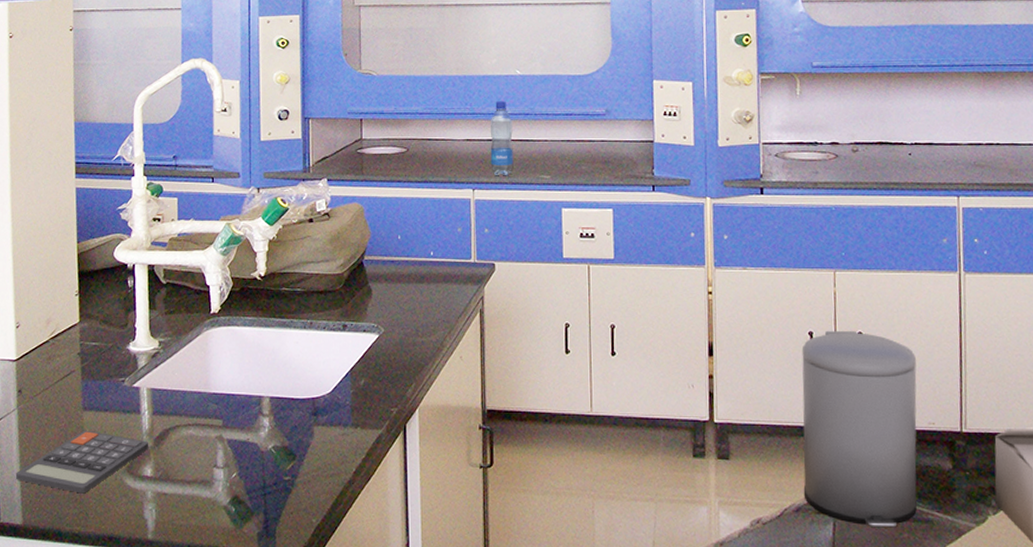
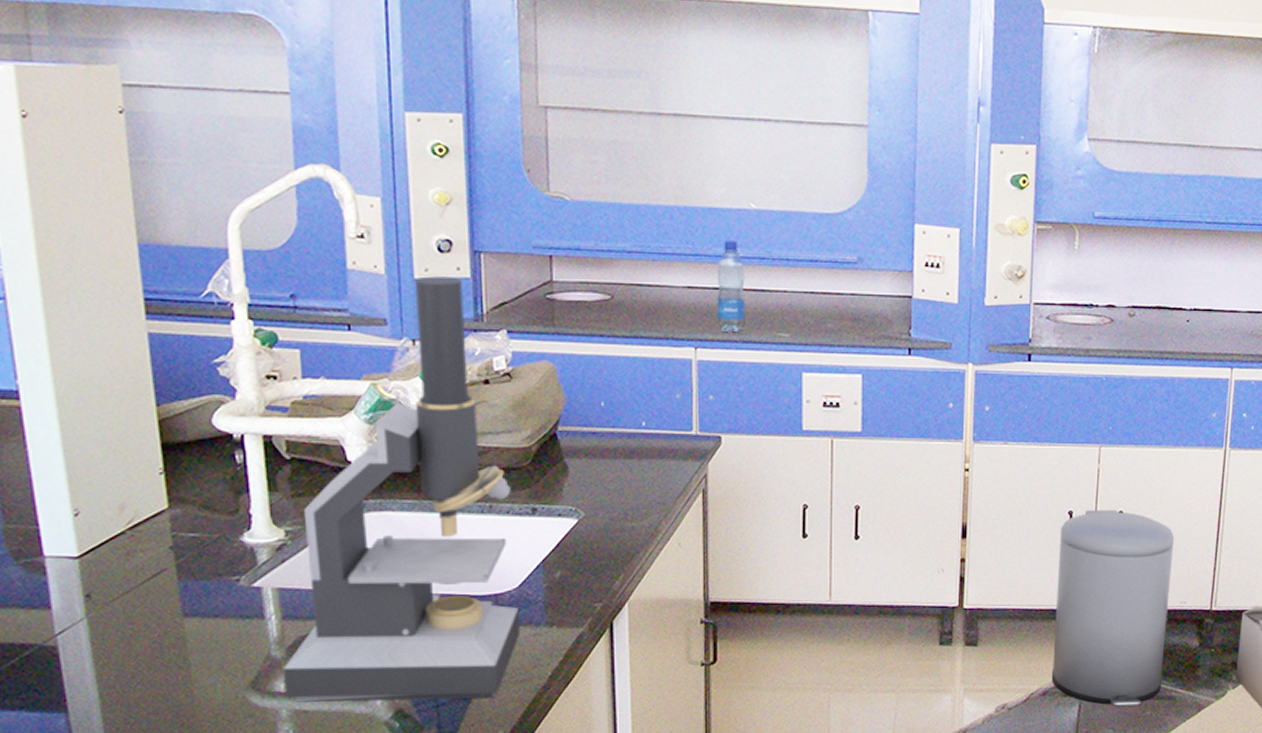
calculator: present [15,430,149,494] -> none [92,641,280,717]
microscope: none [151,138,331,489] -> present [284,276,520,702]

